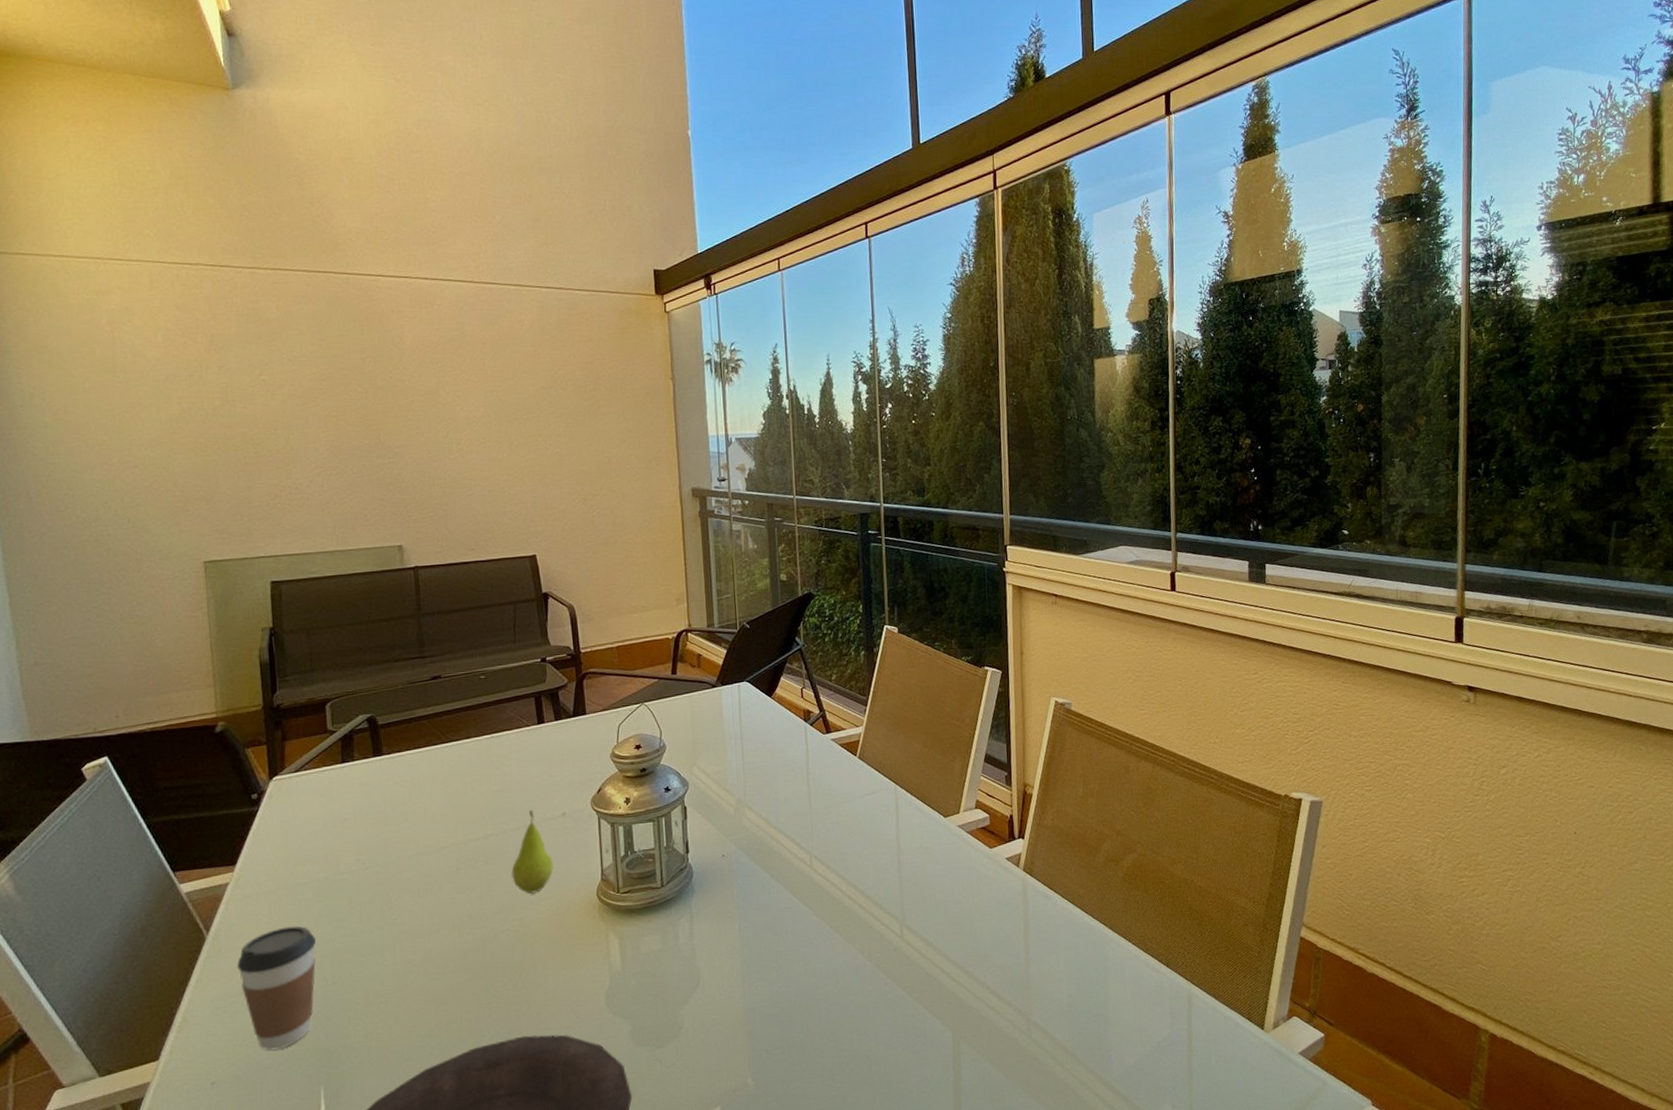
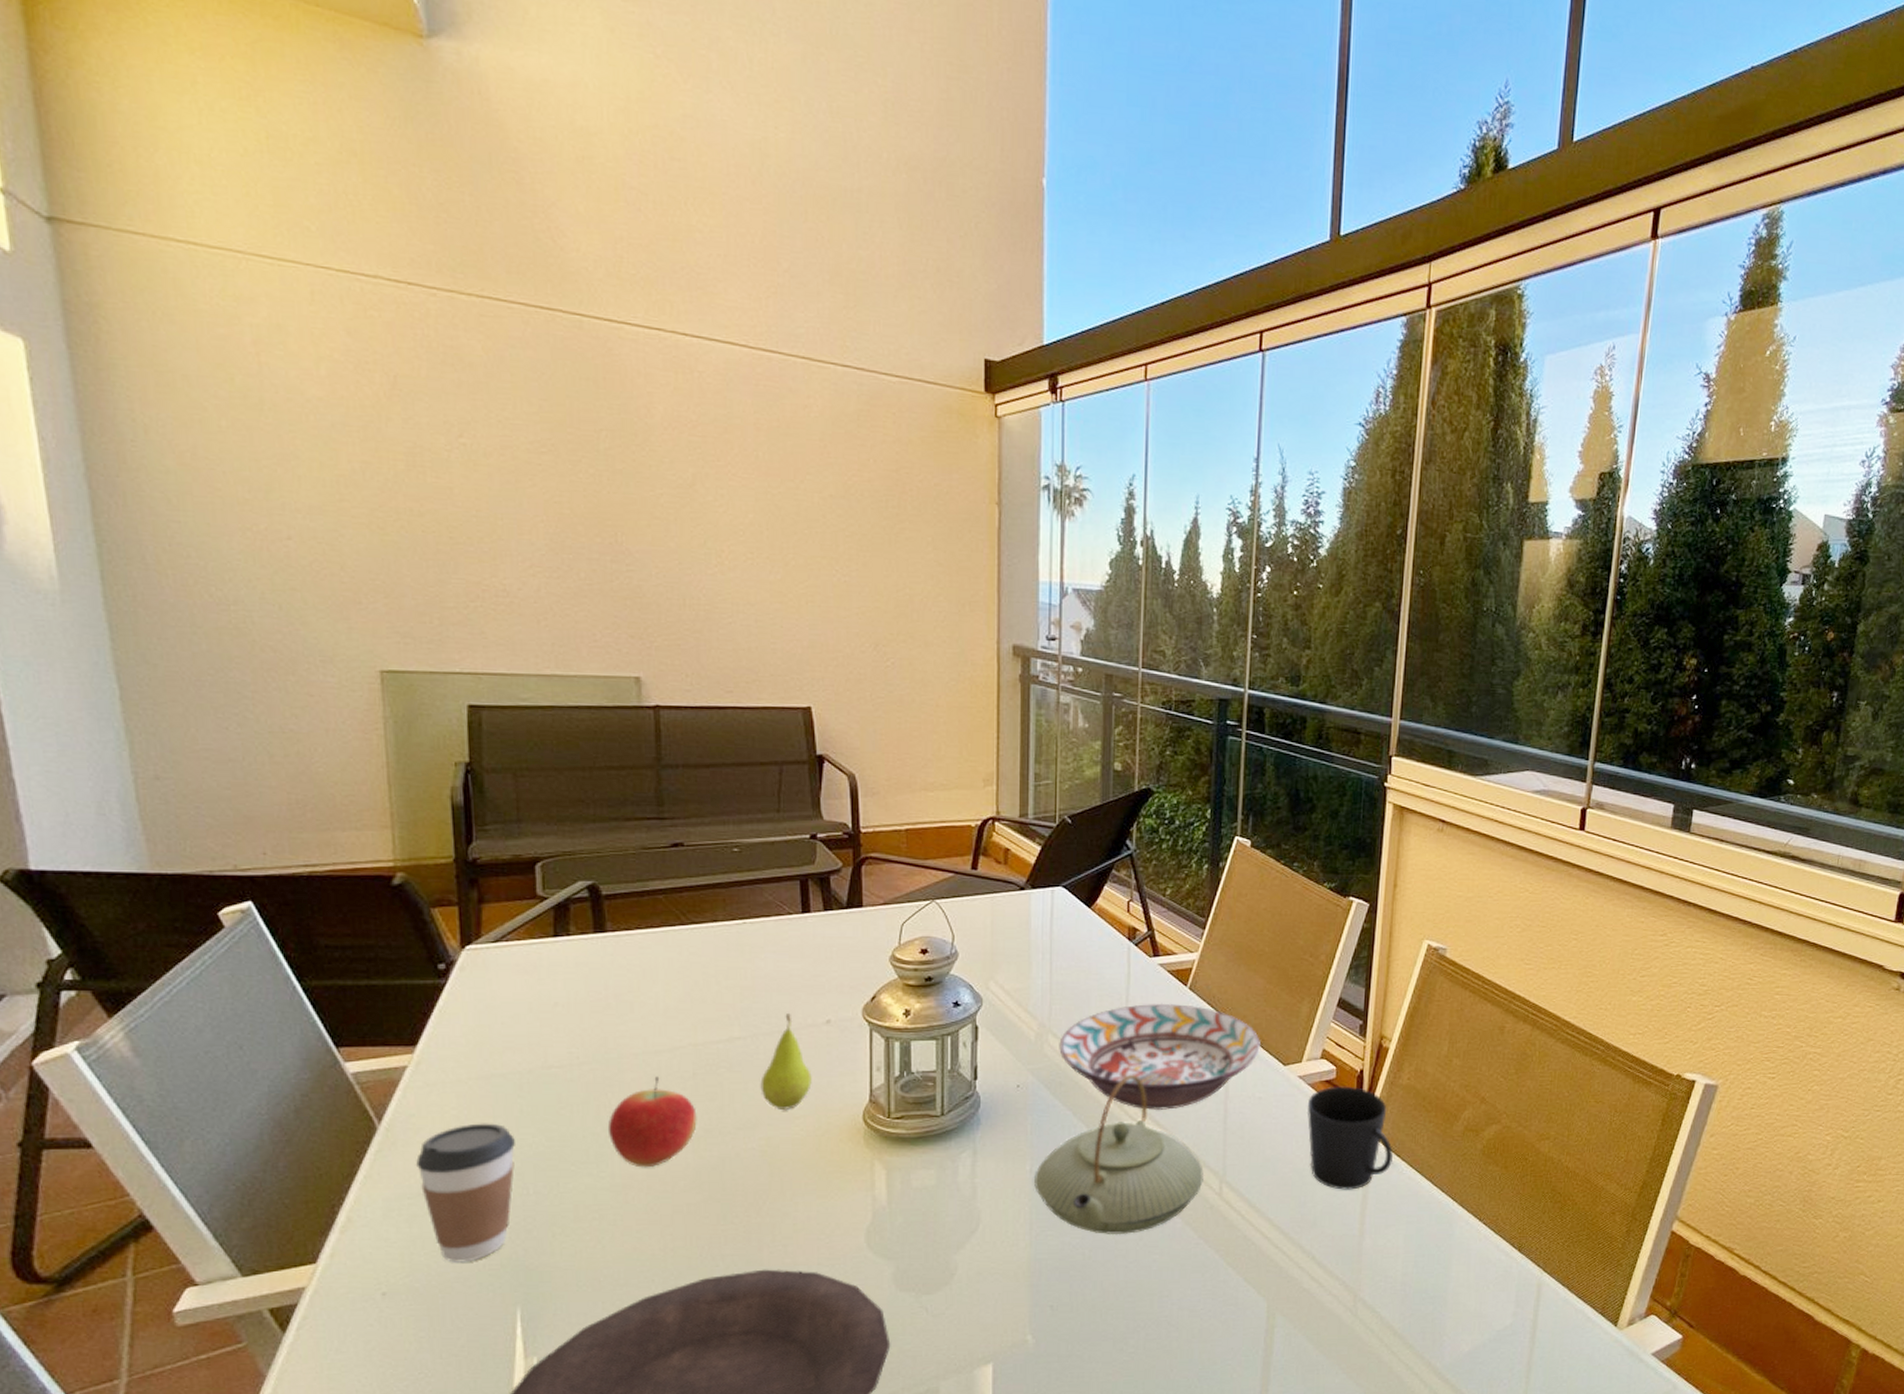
apple: none [389,873,462,954] -> present [607,1076,697,1168]
teapot: none [743,836,886,981] -> present [1034,1074,1204,1235]
decorative bowl: none [754,772,923,867] -> present [1059,1003,1260,1111]
cup: none [968,831,1047,924] -> present [1306,1086,1393,1190]

